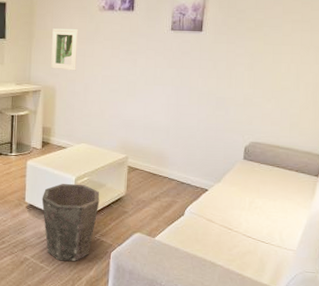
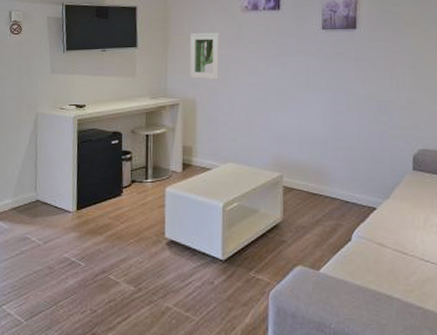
waste bin: present [42,183,100,261] -> none [184,211,253,308]

